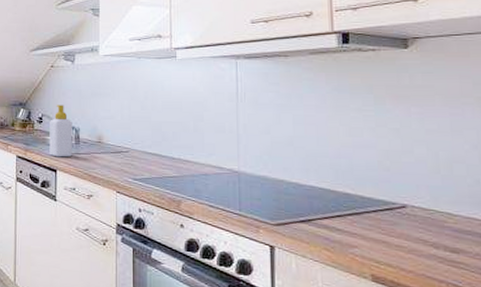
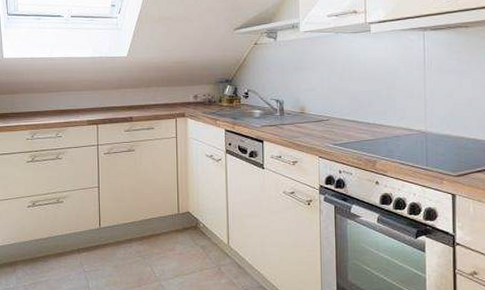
soap bottle: present [49,105,73,158] -> none [255,80,277,129]

